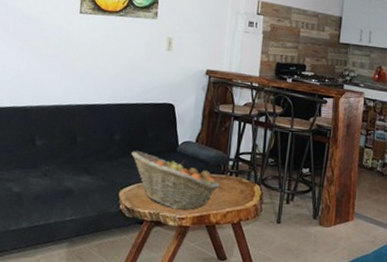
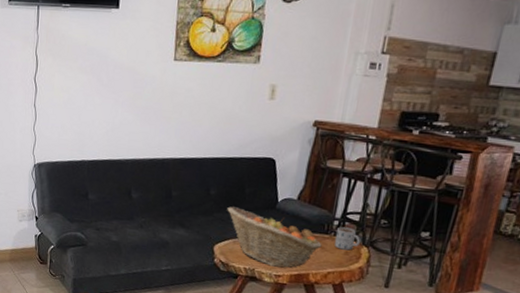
mug: none [230,166,253,189] -> present [334,226,360,251]

